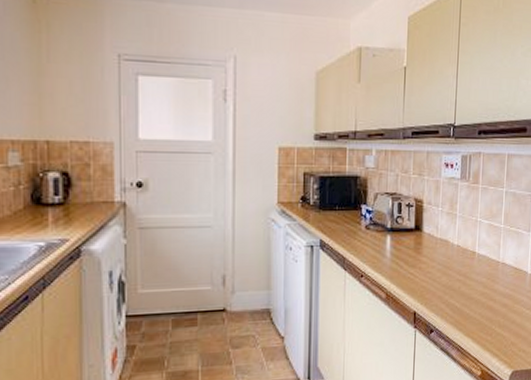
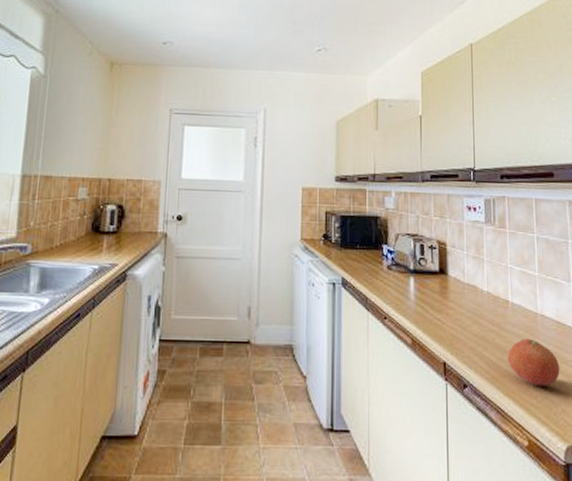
fruit: none [470,285,513,325] -> present [507,338,560,387]

